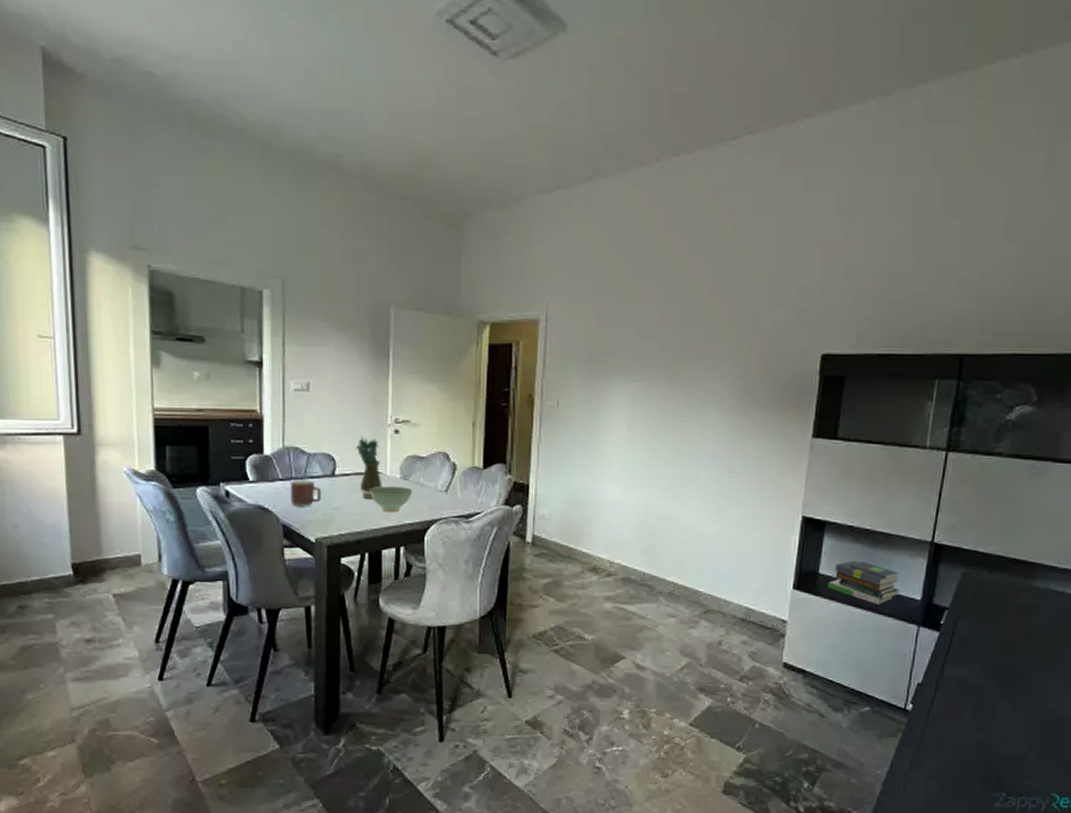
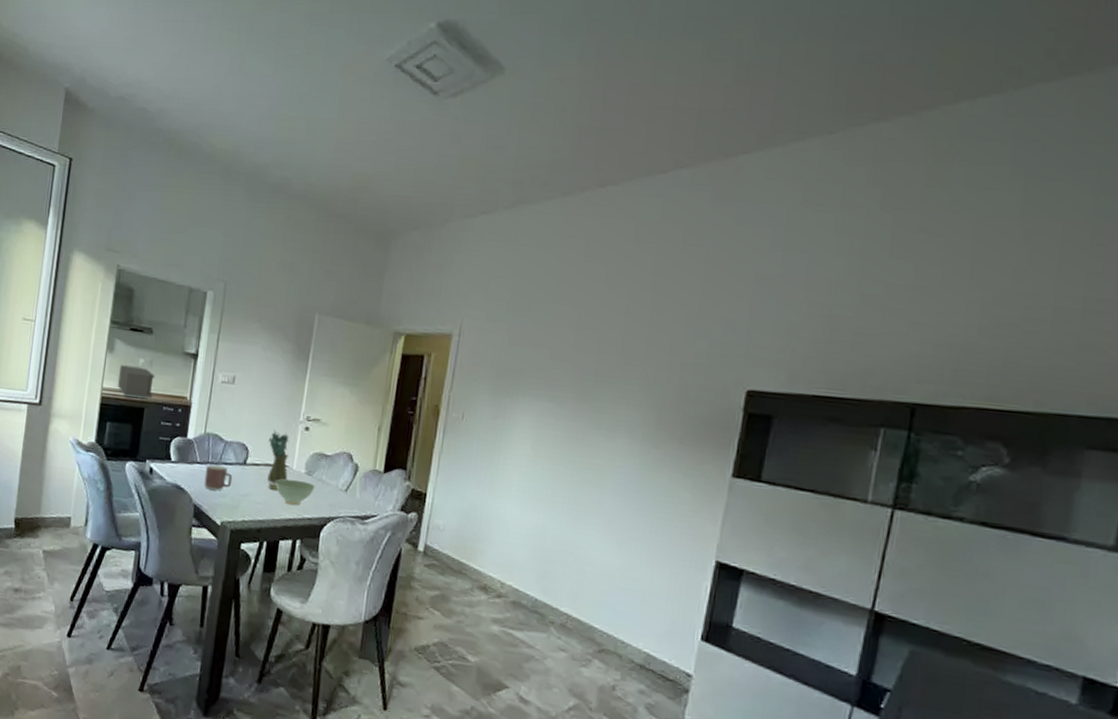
microwave: none [171,381,216,417] -> present [118,365,155,399]
books: present [828,560,900,606] -> none [742,618,830,674]

